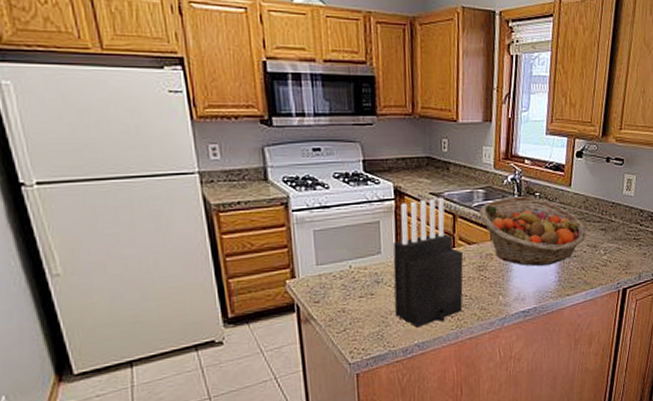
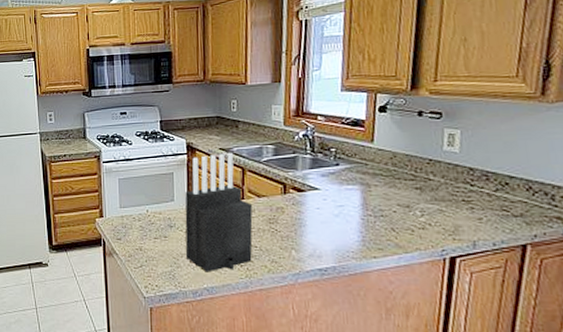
fruit basket: present [479,196,587,266] -> none [269,152,396,223]

